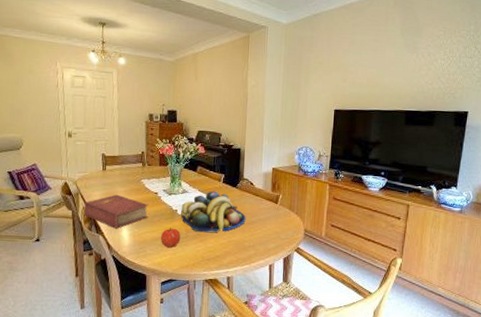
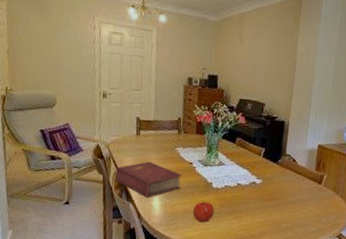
fruit bowl: present [181,191,246,233] -> none [216,165,286,211]

